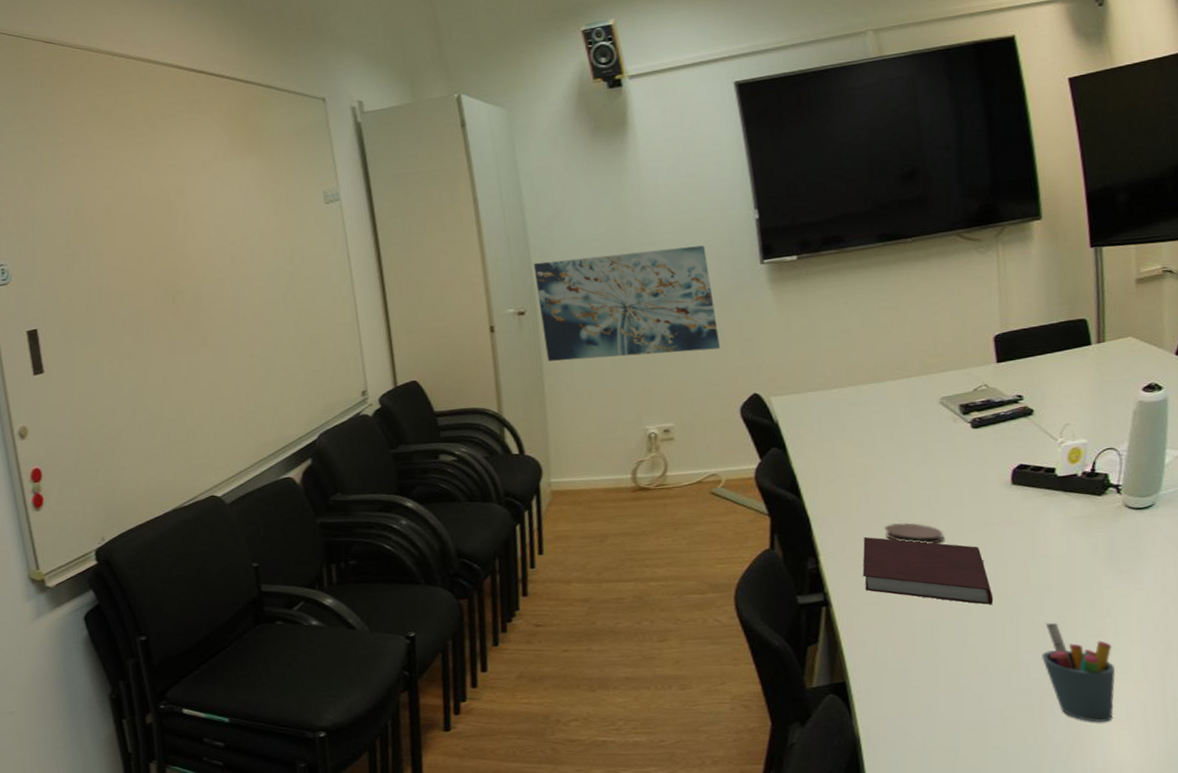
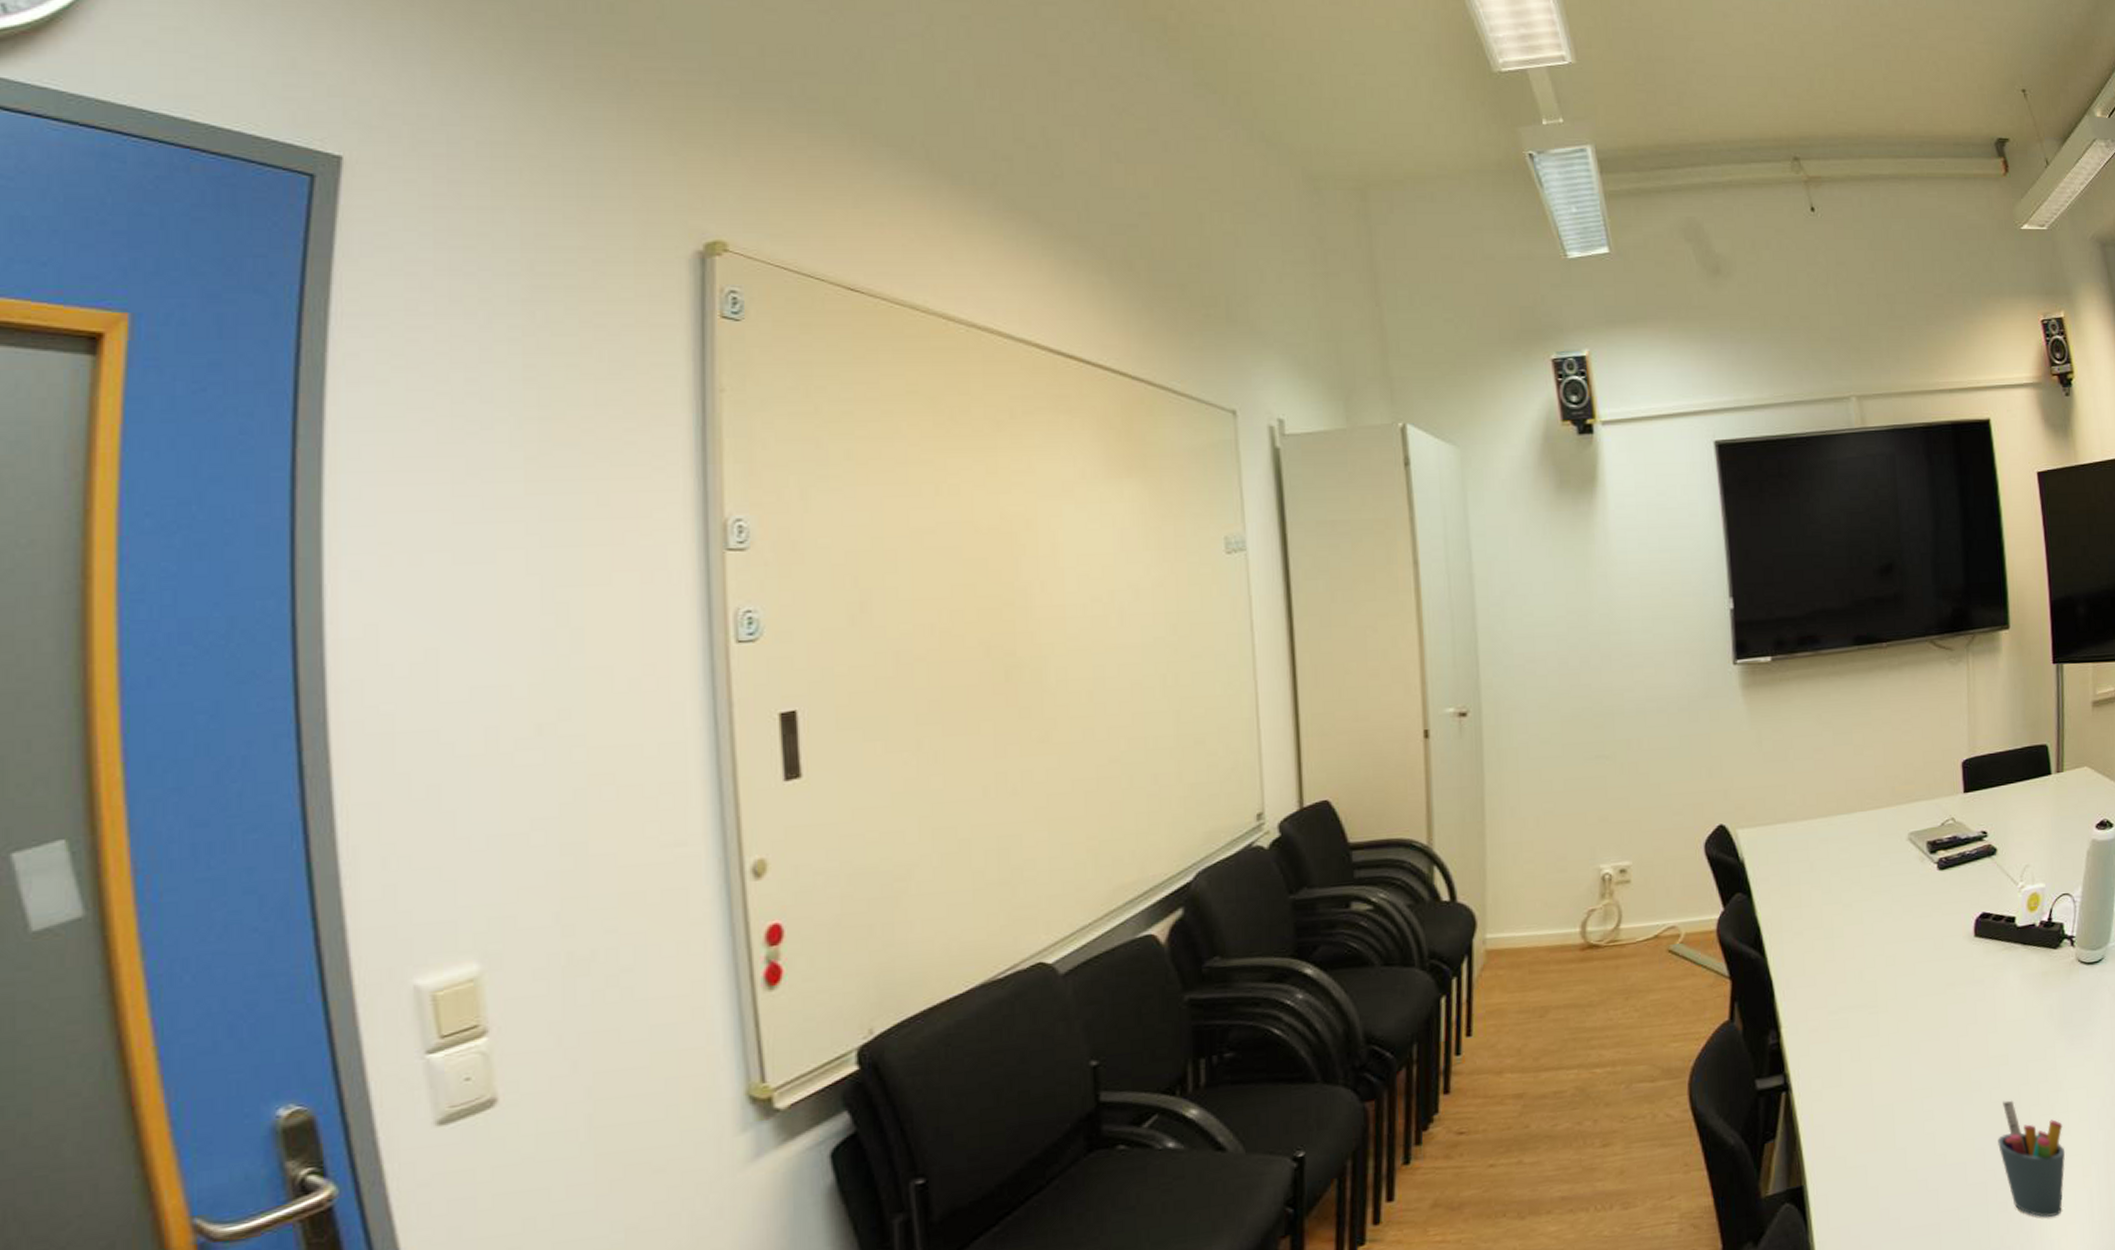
wall art: present [533,245,720,361] -> none [1480,638,1686,779]
notebook: present [862,536,993,605] -> none [1825,1002,1953,1082]
coaster: present [885,522,944,544] -> none [1849,984,1908,1010]

